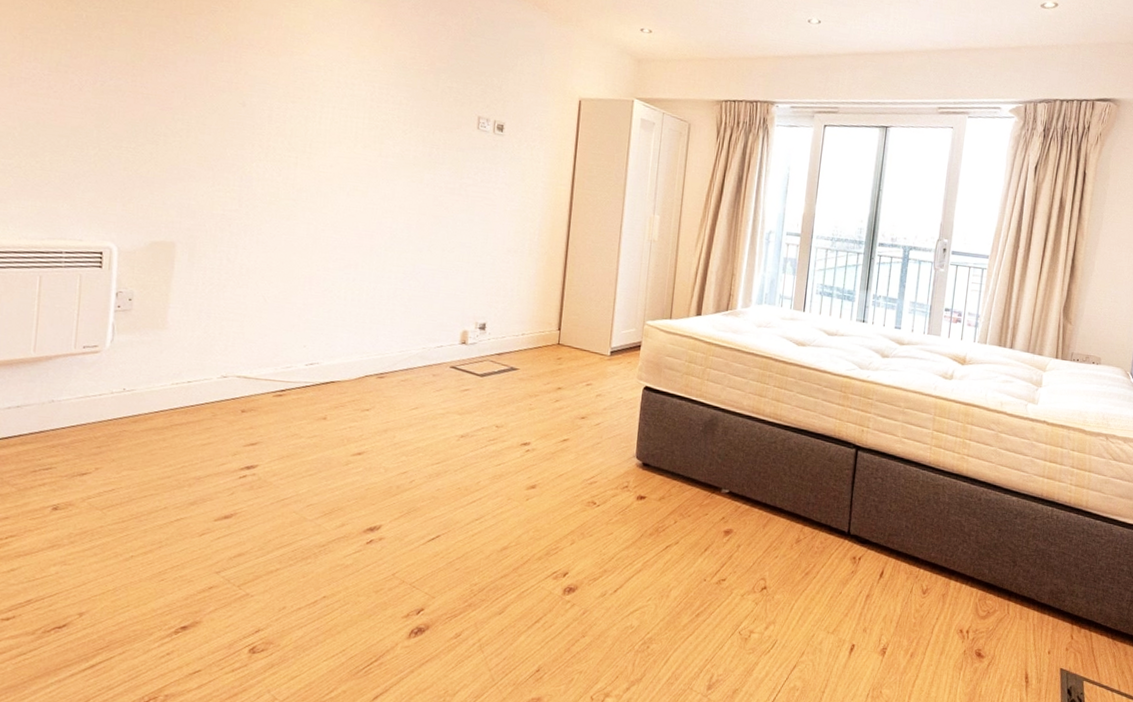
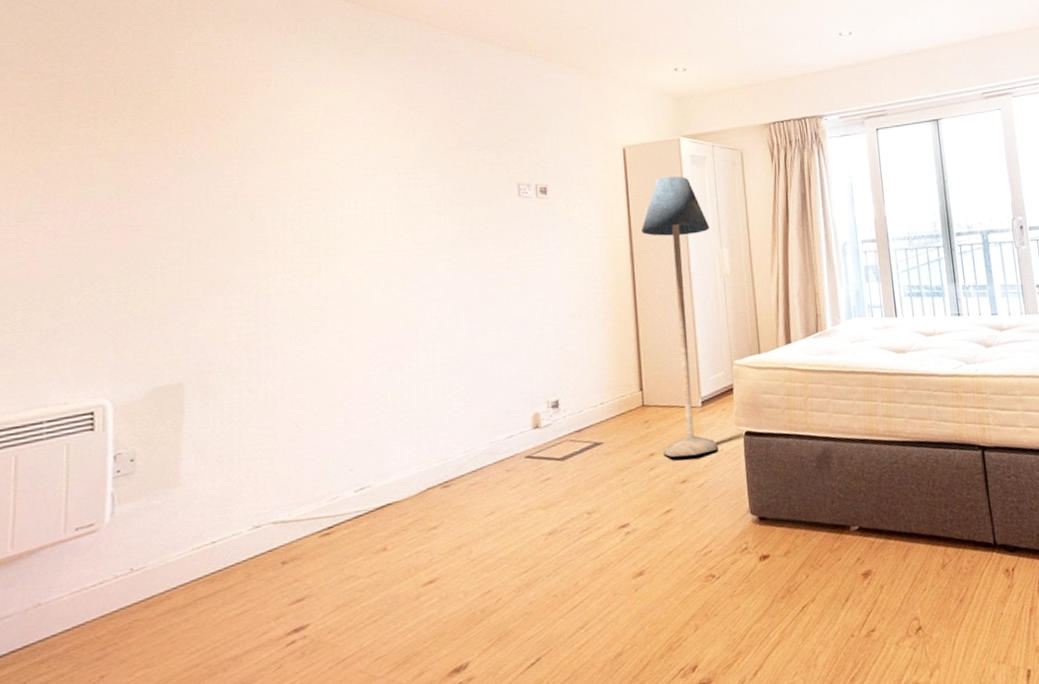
floor lamp: none [569,135,647,398] -> present [641,176,718,457]

